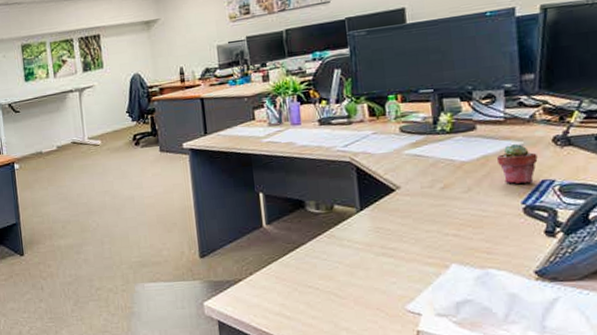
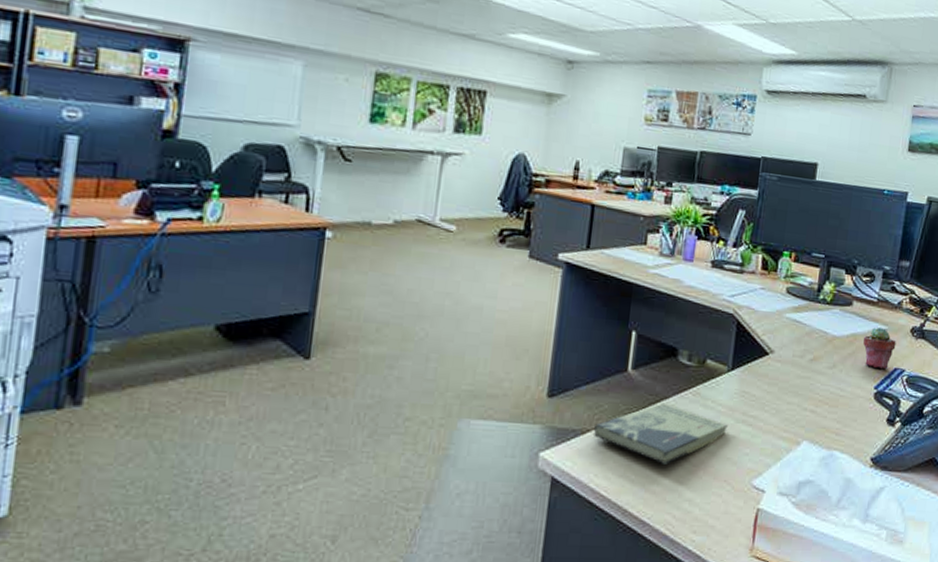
book: none [244,248,369,301] -> present [593,403,728,464]

